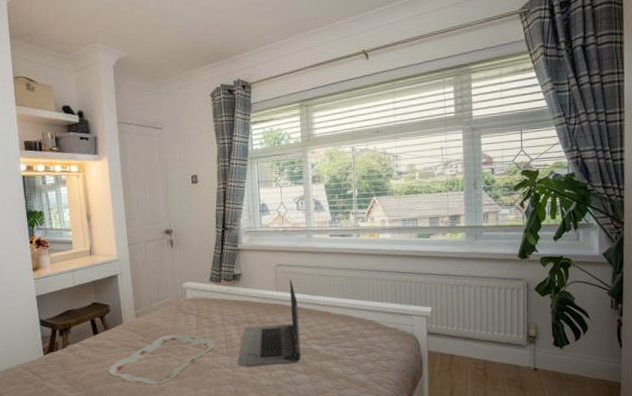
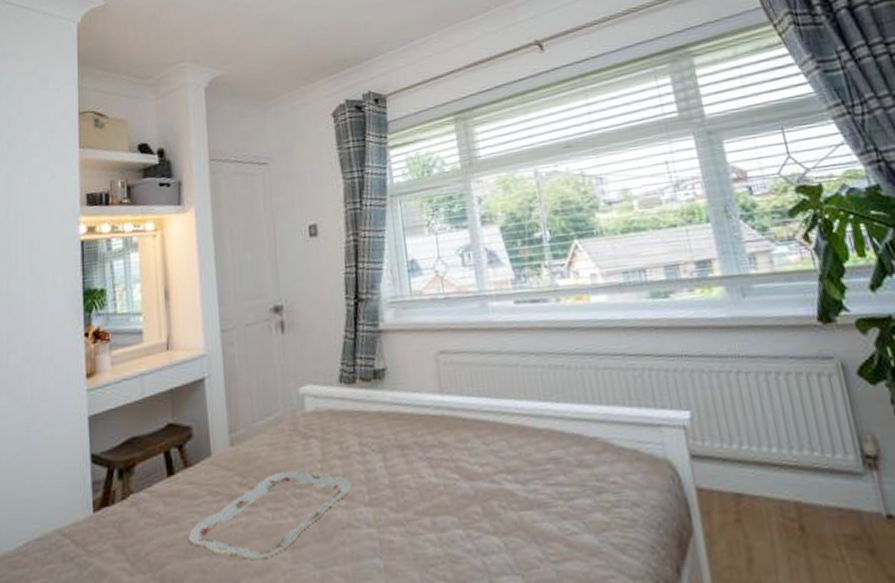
laptop computer: present [237,278,301,367] -> none [386,372,487,524]

